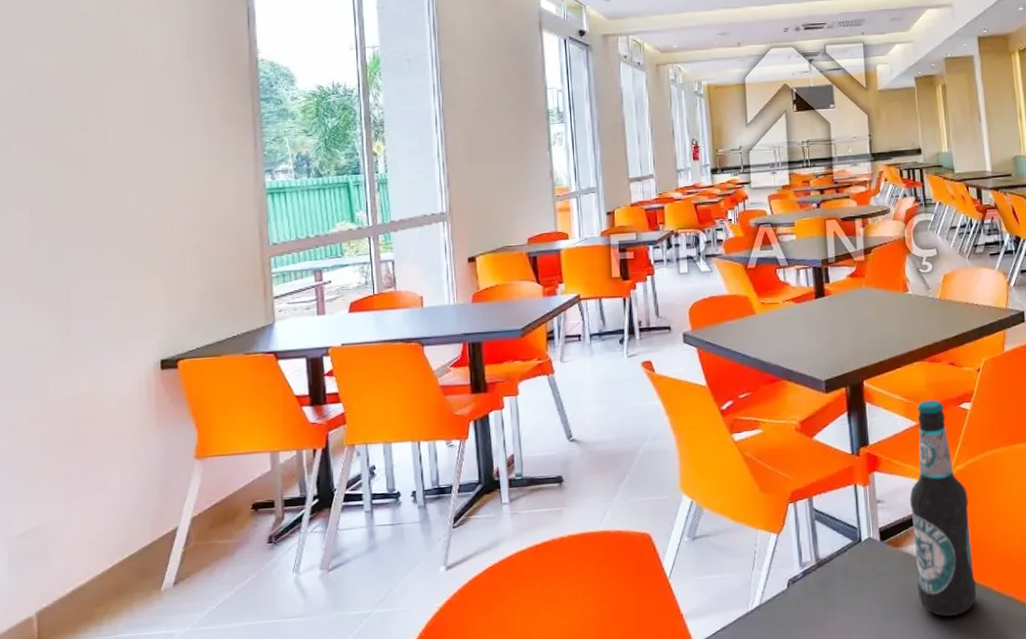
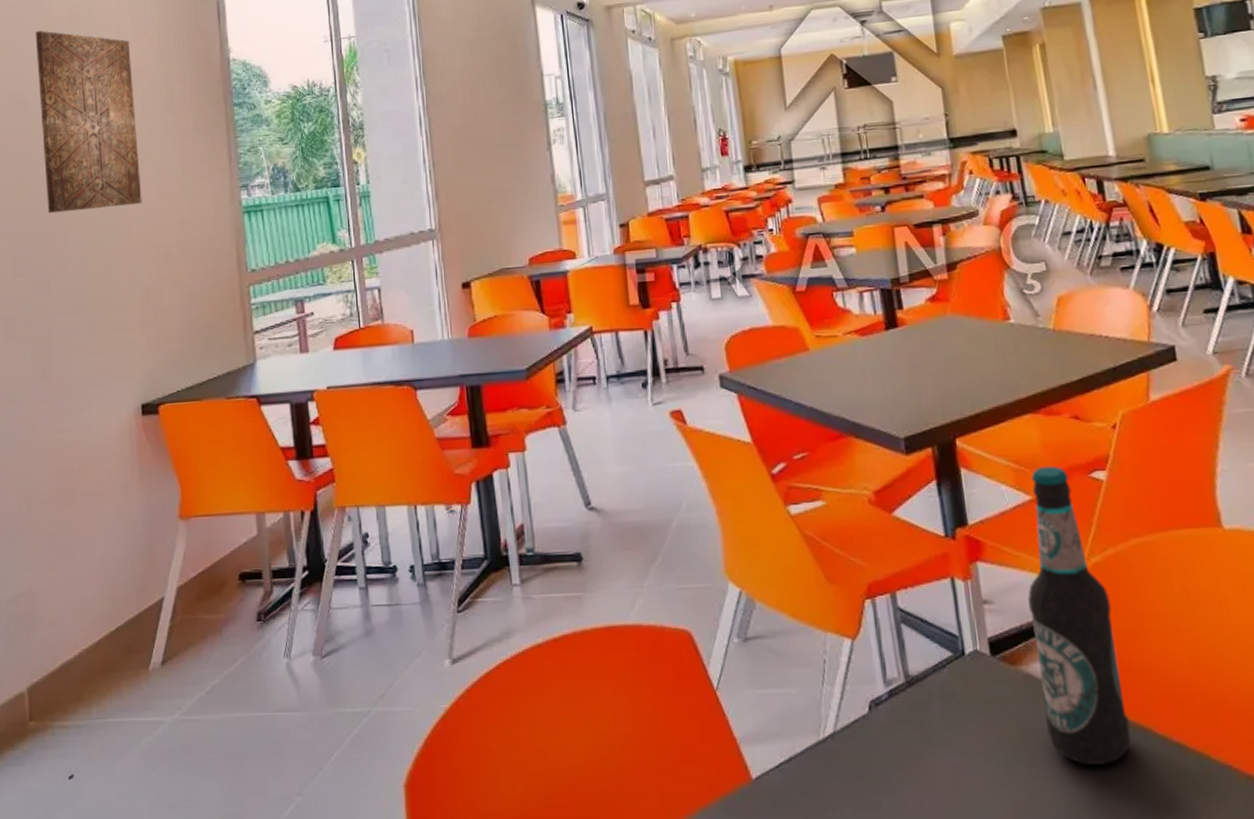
wall art: none [60,23,167,190] -> present [35,30,142,214]

